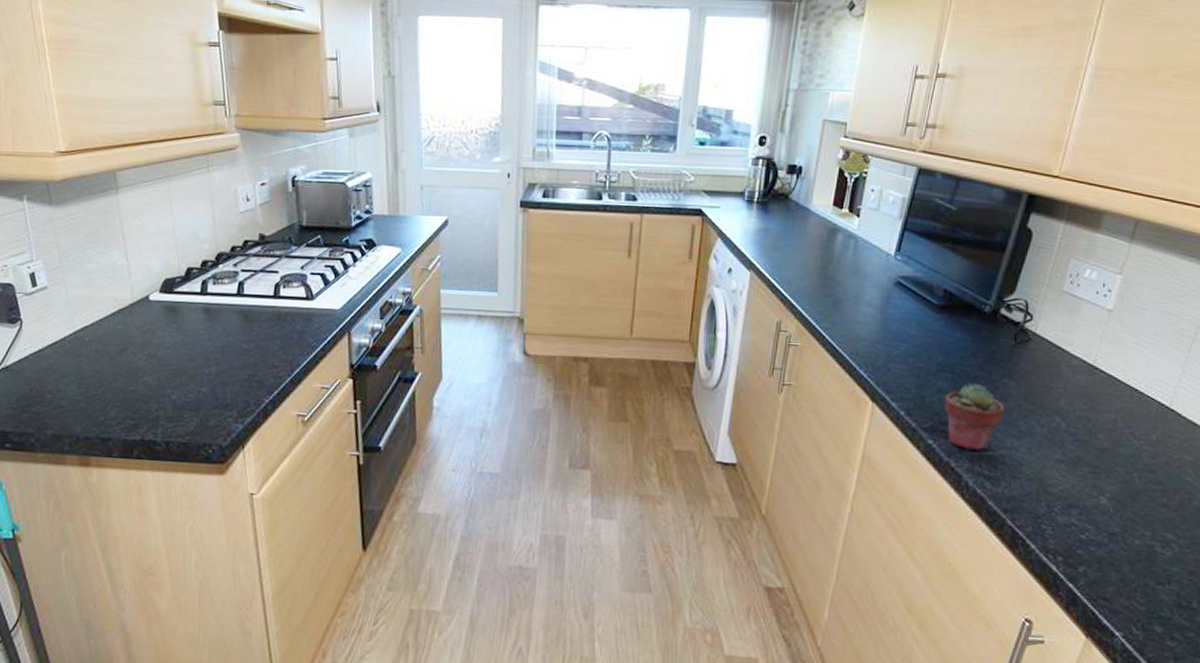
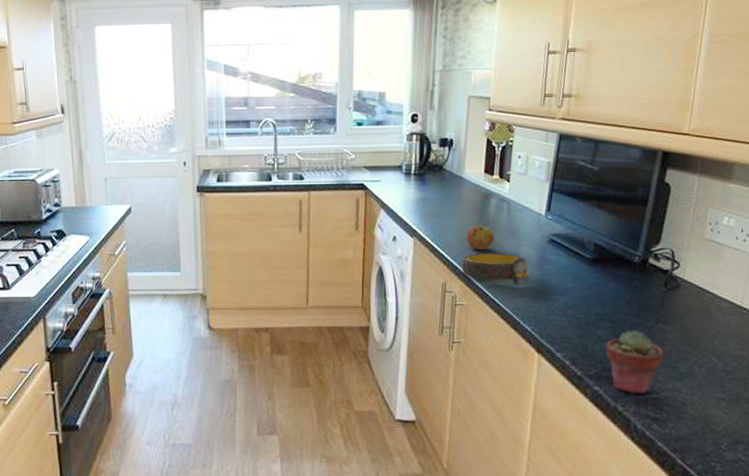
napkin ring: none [799,292,871,328] -> present [461,253,529,285]
apple: none [807,262,837,289] -> present [466,225,494,251]

